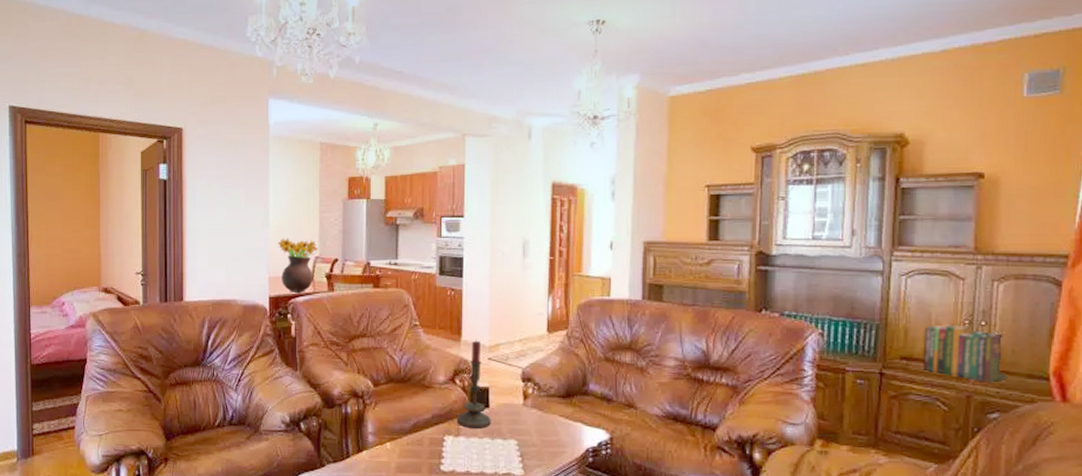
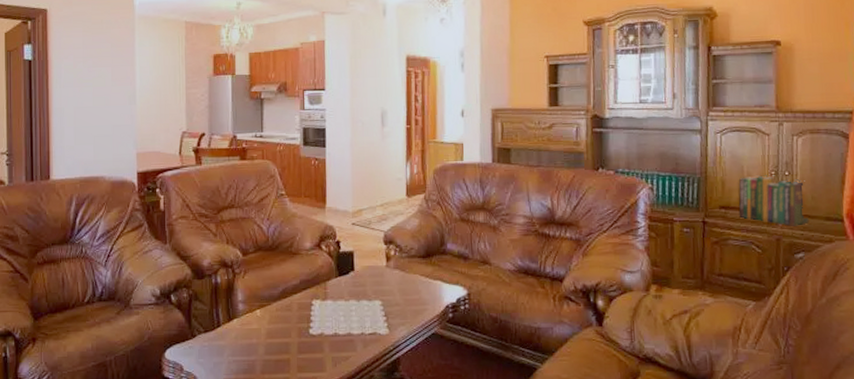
flower arrangement: present [278,238,318,292] -> none [145,114,185,167]
candle: present [457,339,491,428] -> none [324,205,357,291]

